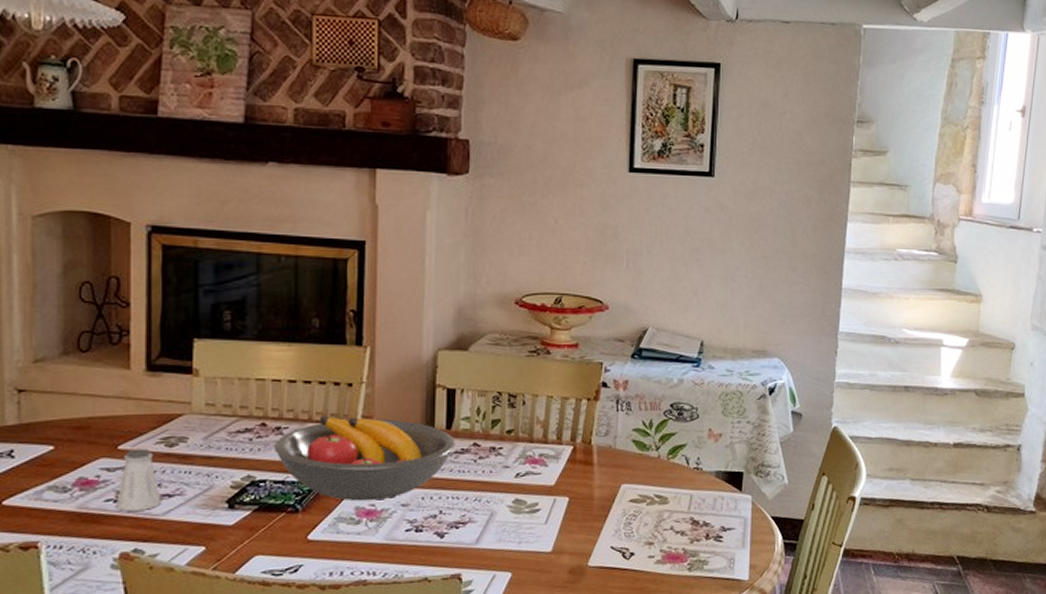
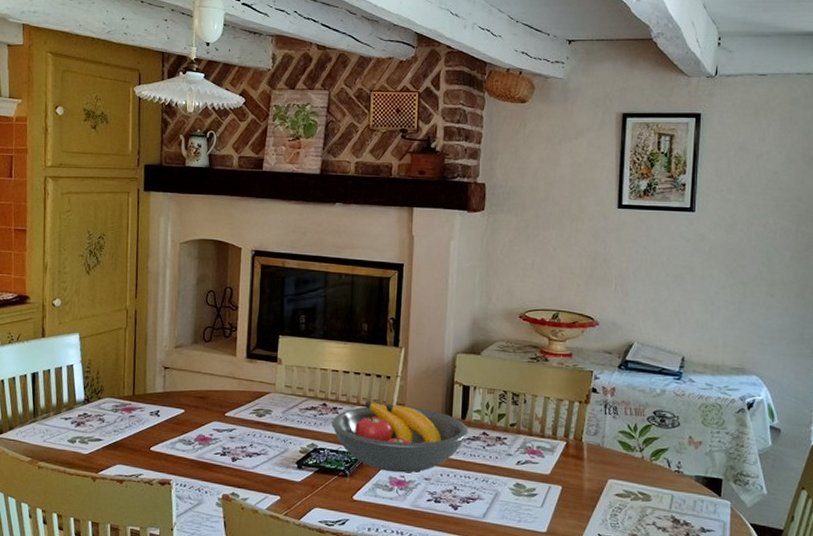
saltshaker: present [116,448,161,511] -> none [222,416,252,464]

